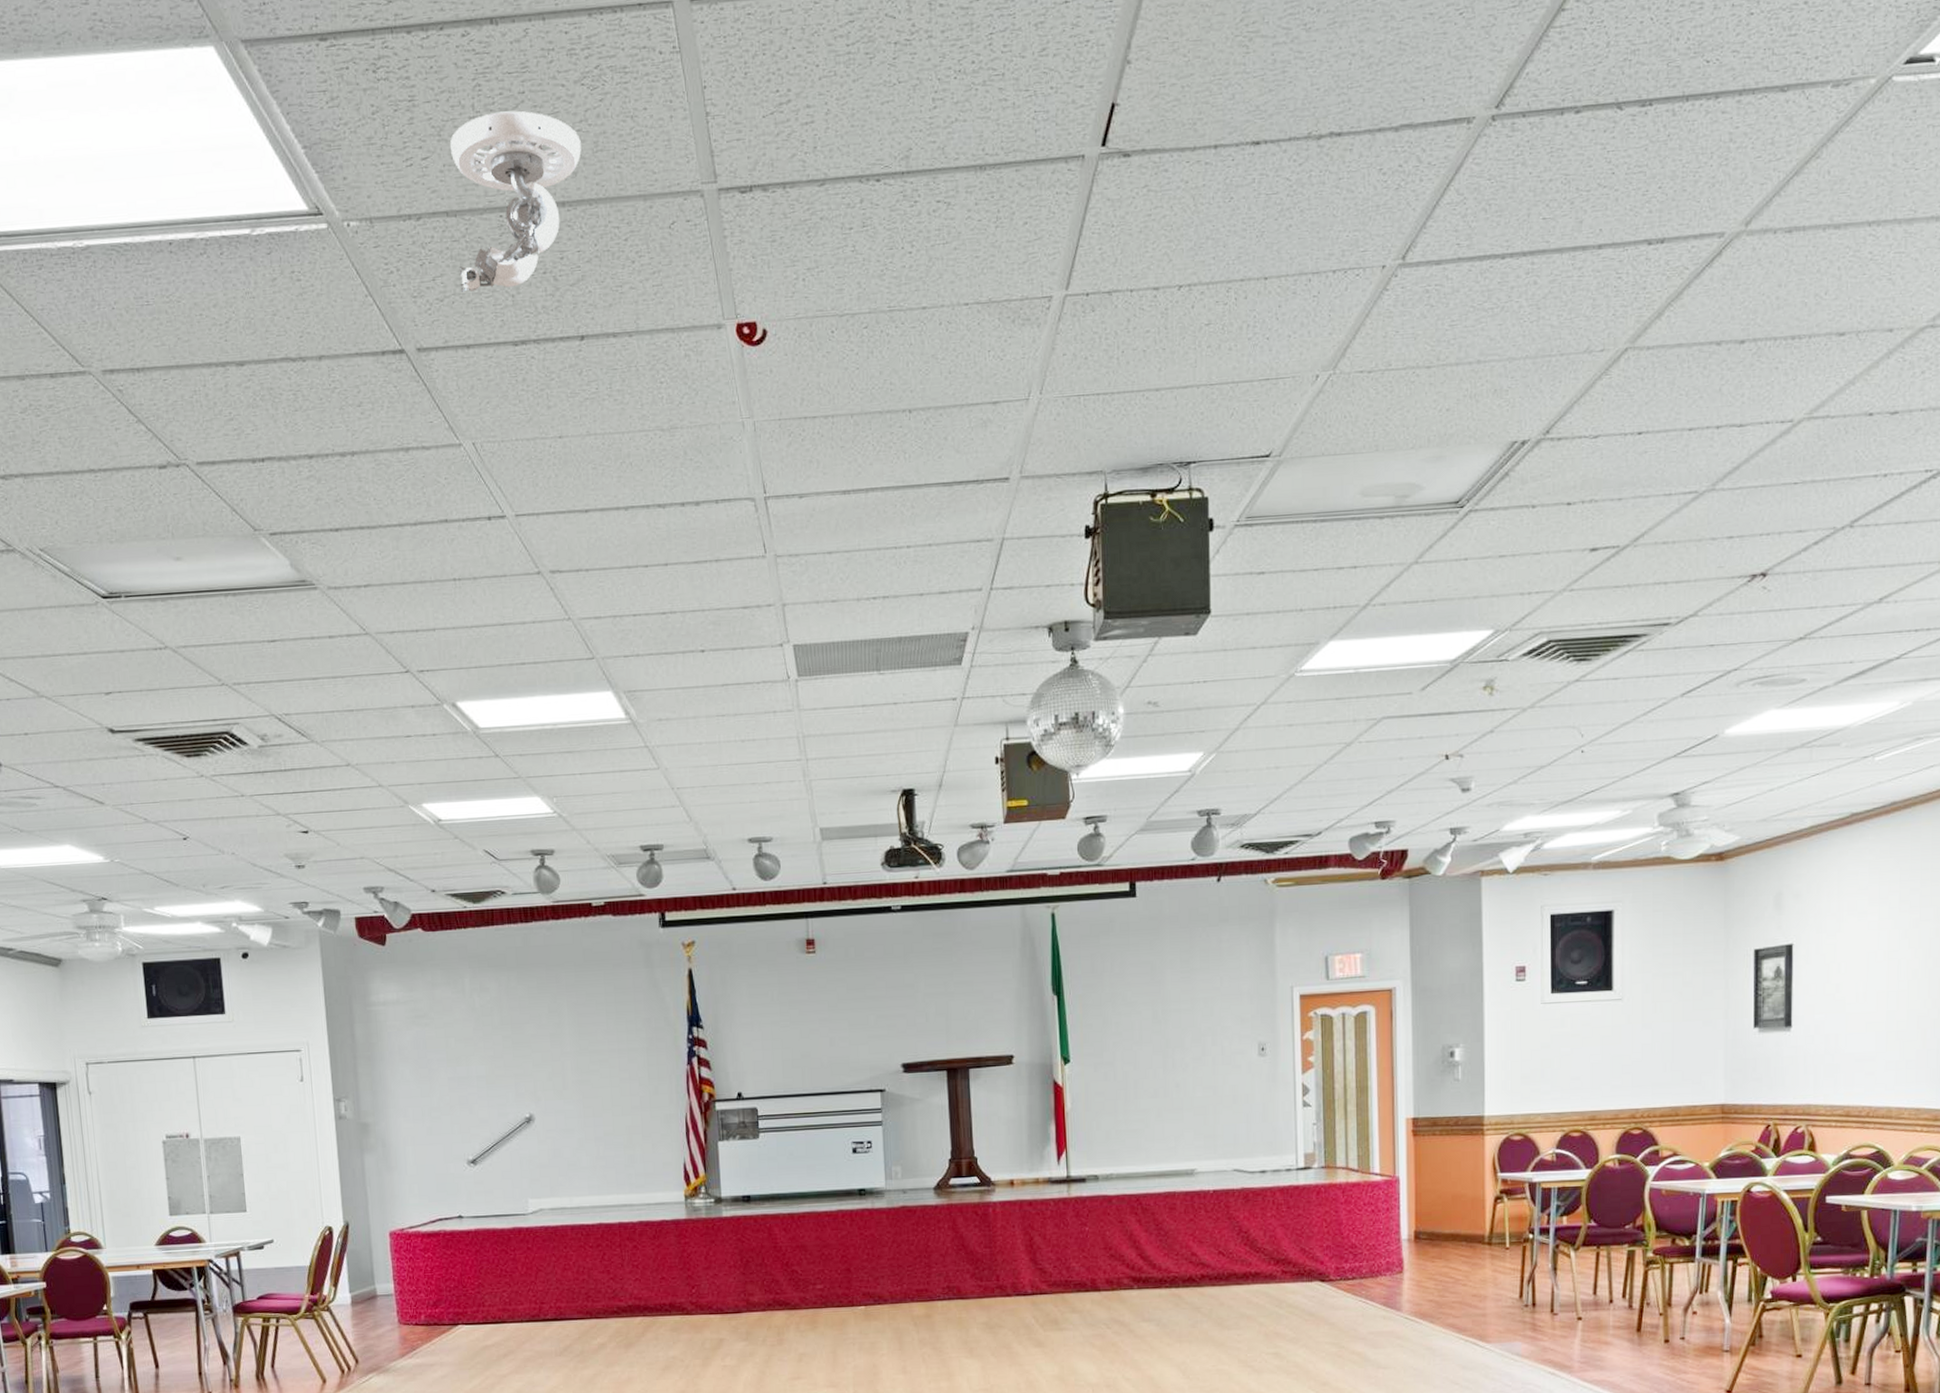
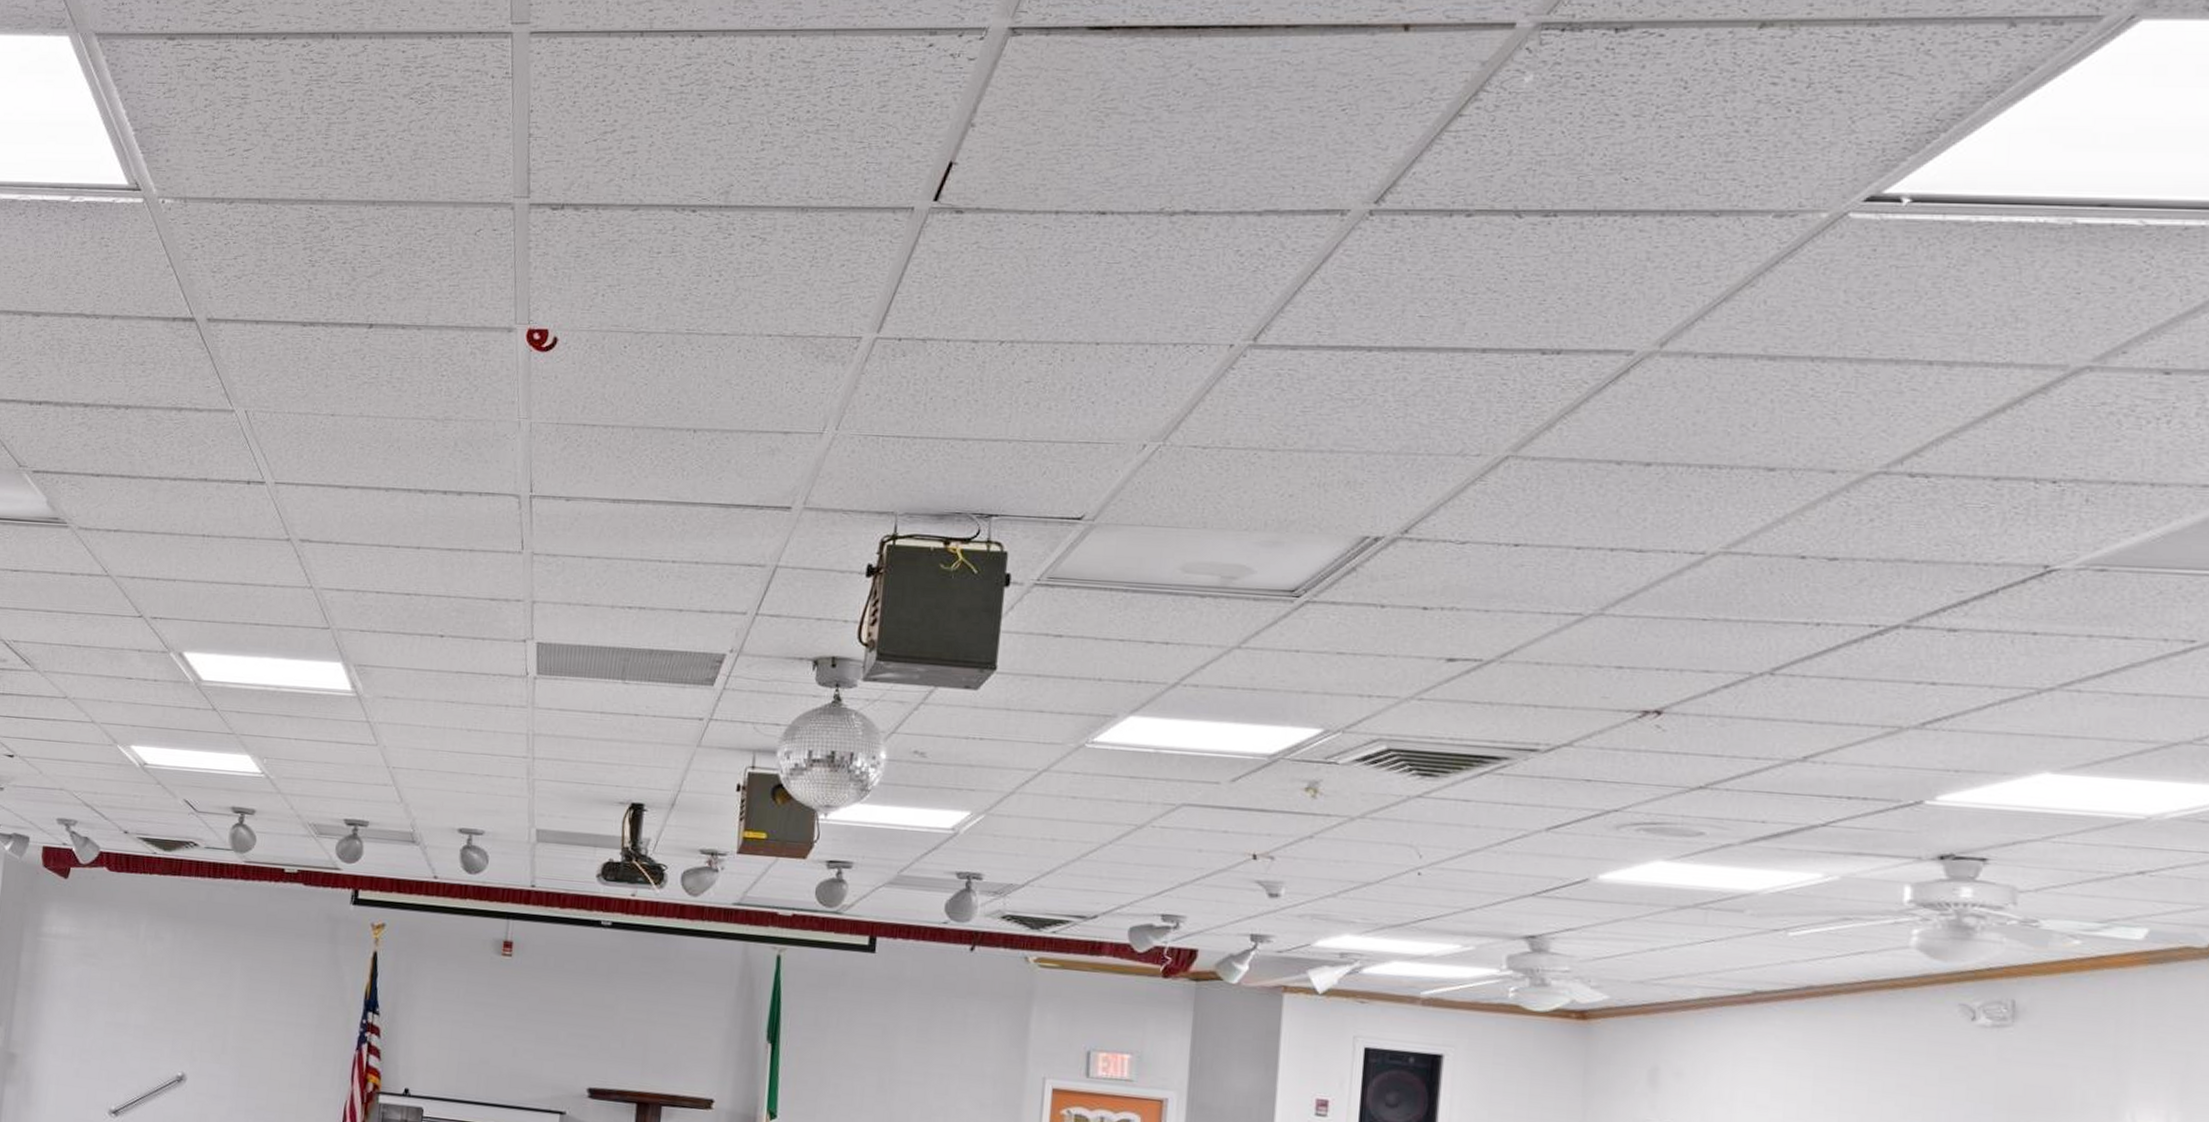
security camera: present [450,110,581,292] -> none [259,115,401,273]

